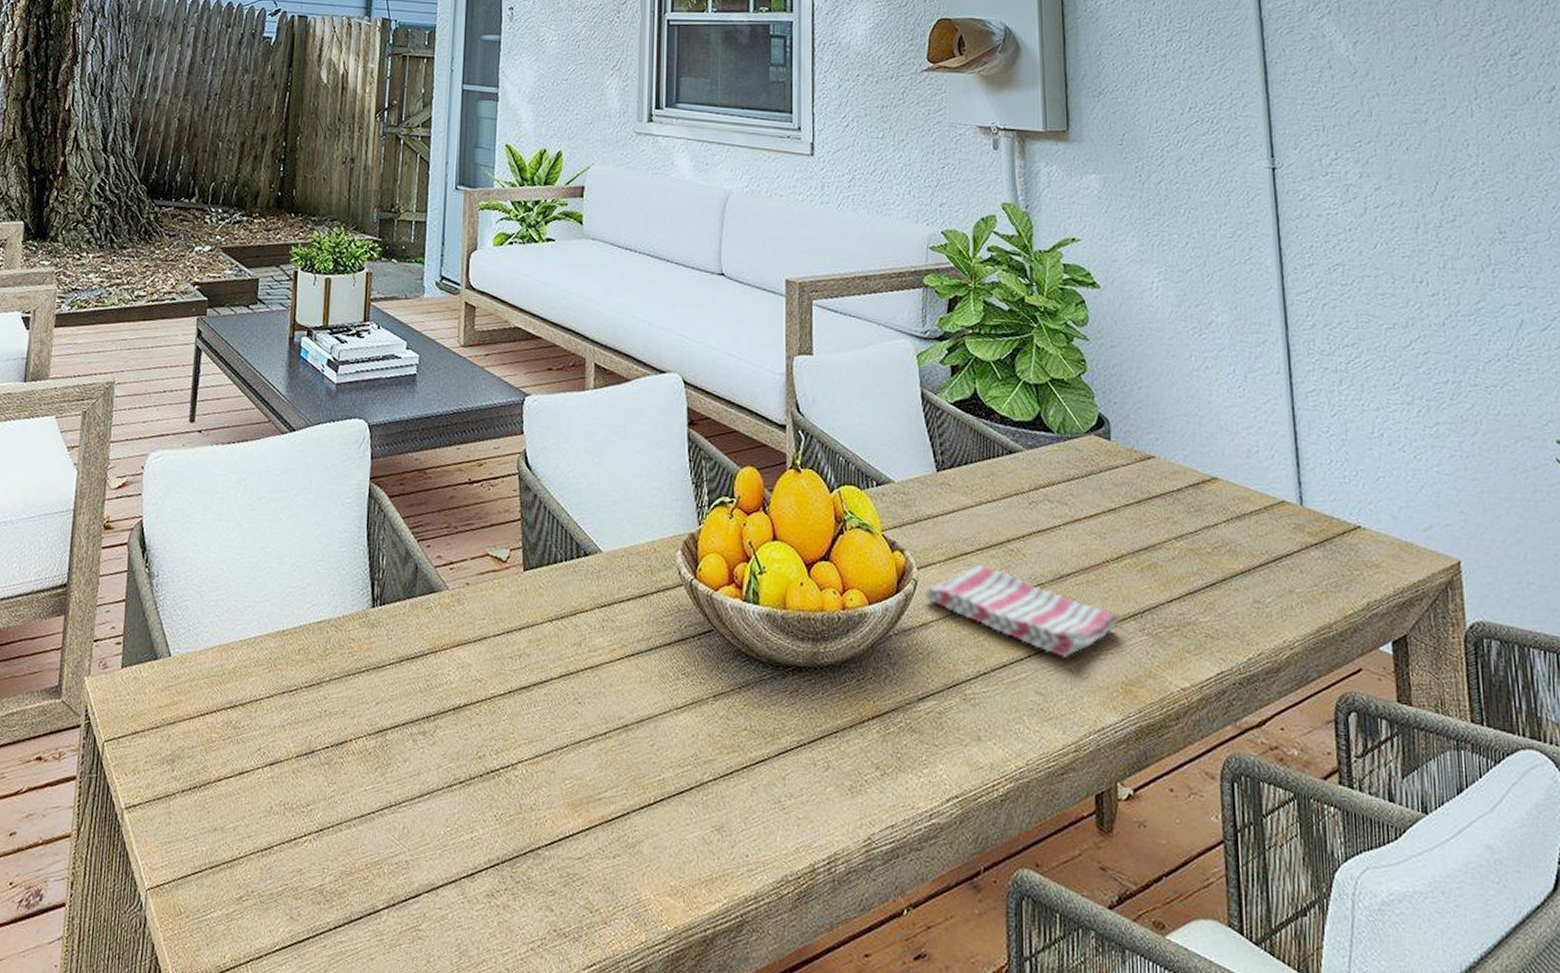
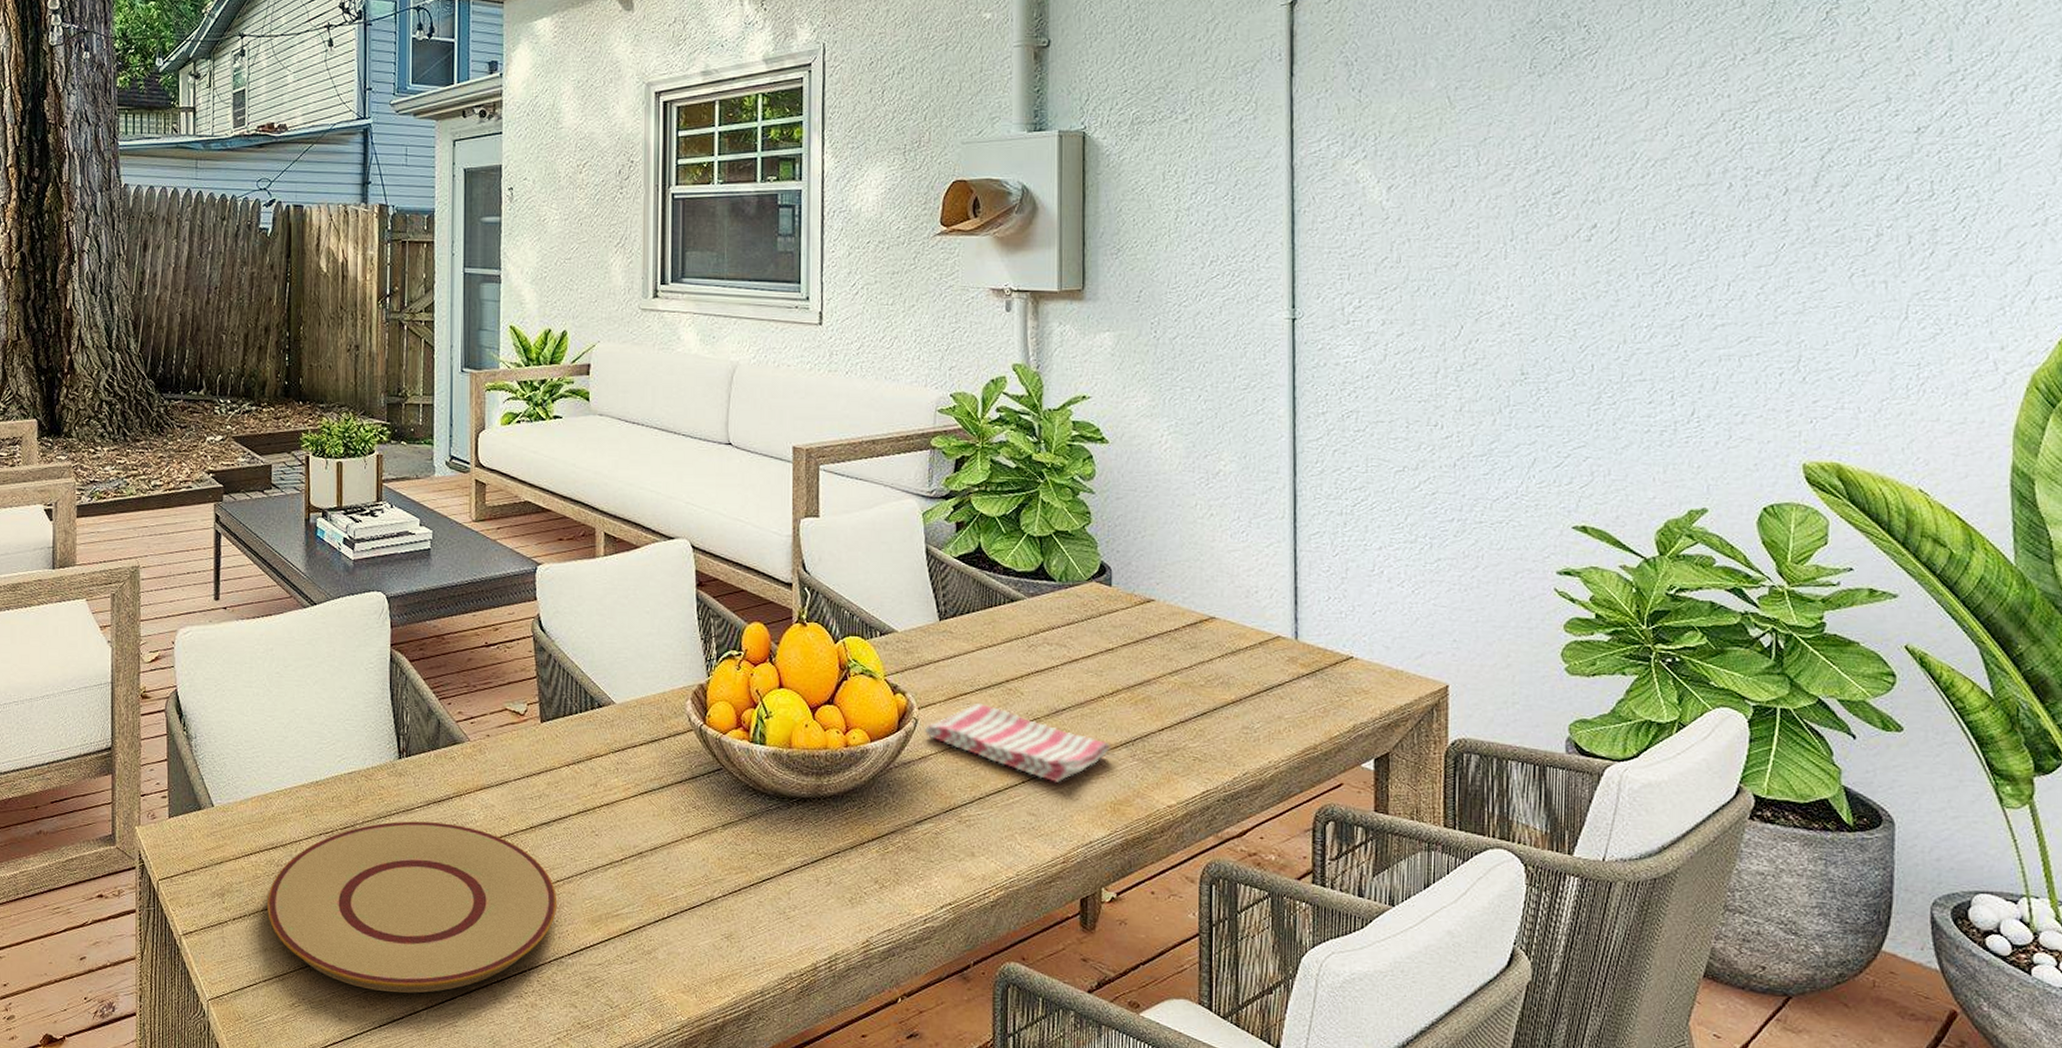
plate: none [219,680,536,888] -> present [266,821,558,993]

